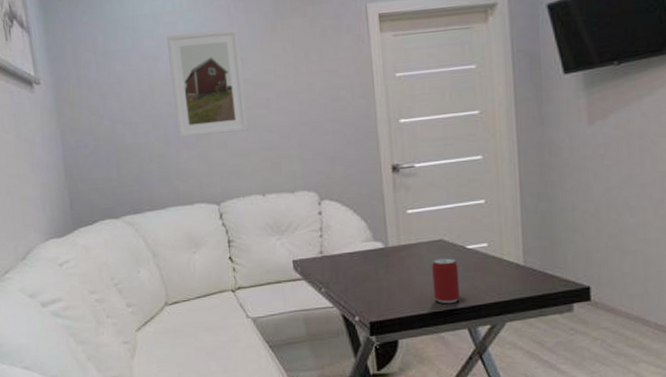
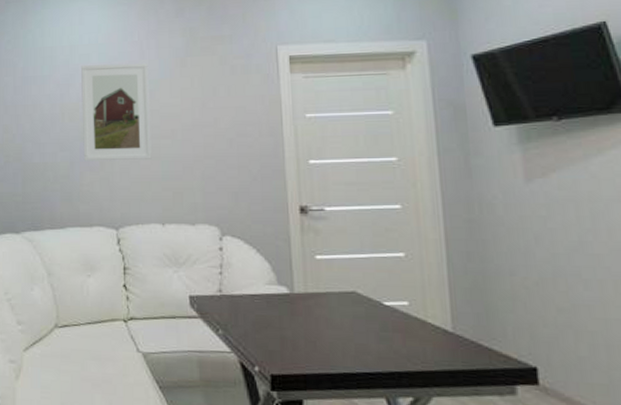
beer can: present [432,257,460,304] -> none [343,311,376,366]

